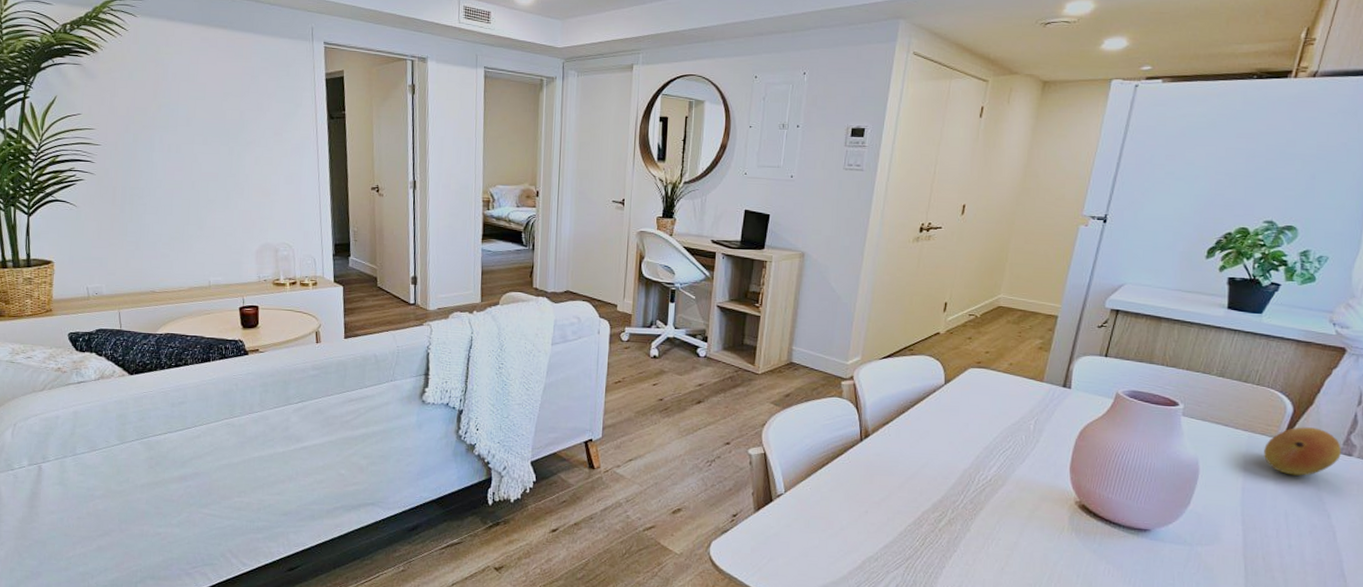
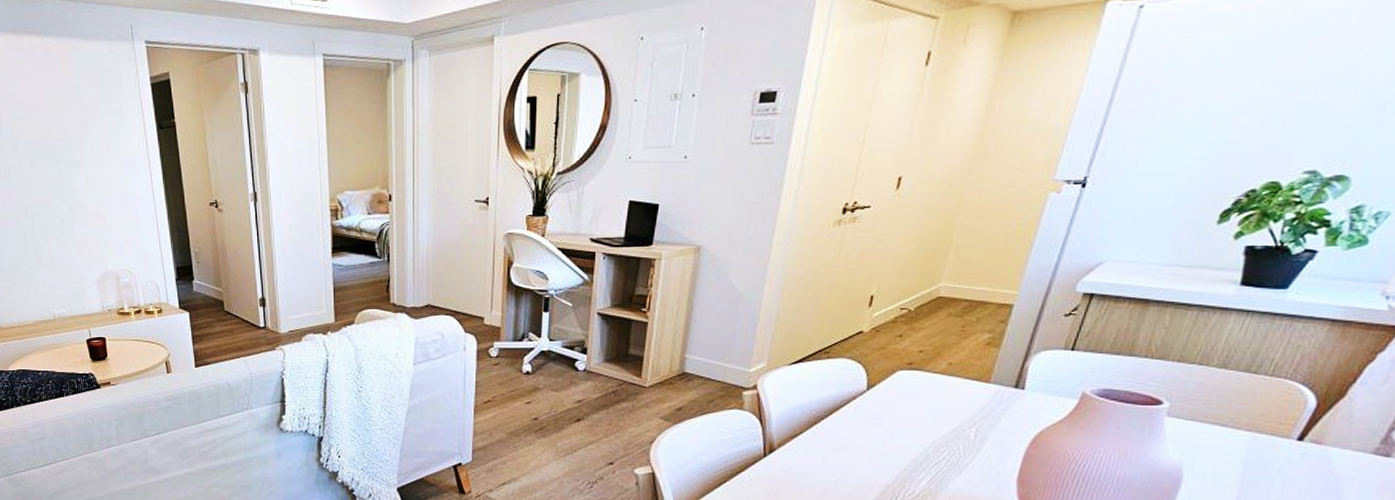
fruit: present [1264,427,1341,476] -> none [1270,424,1377,482]

